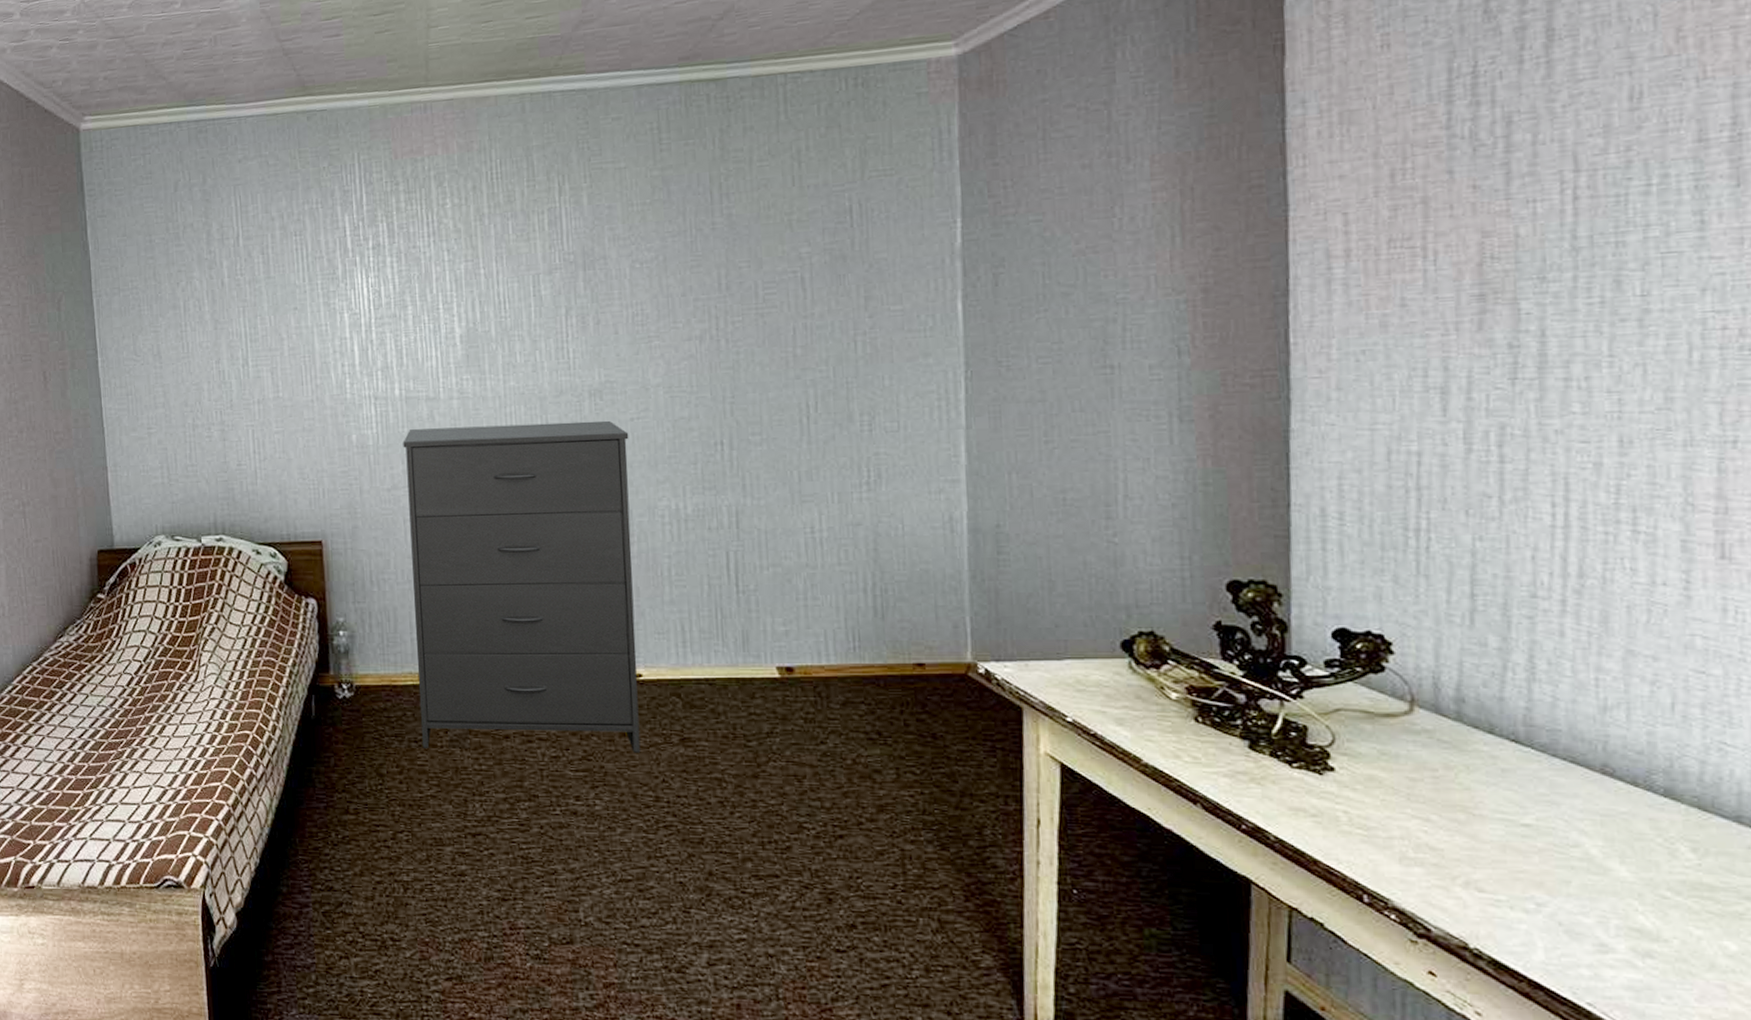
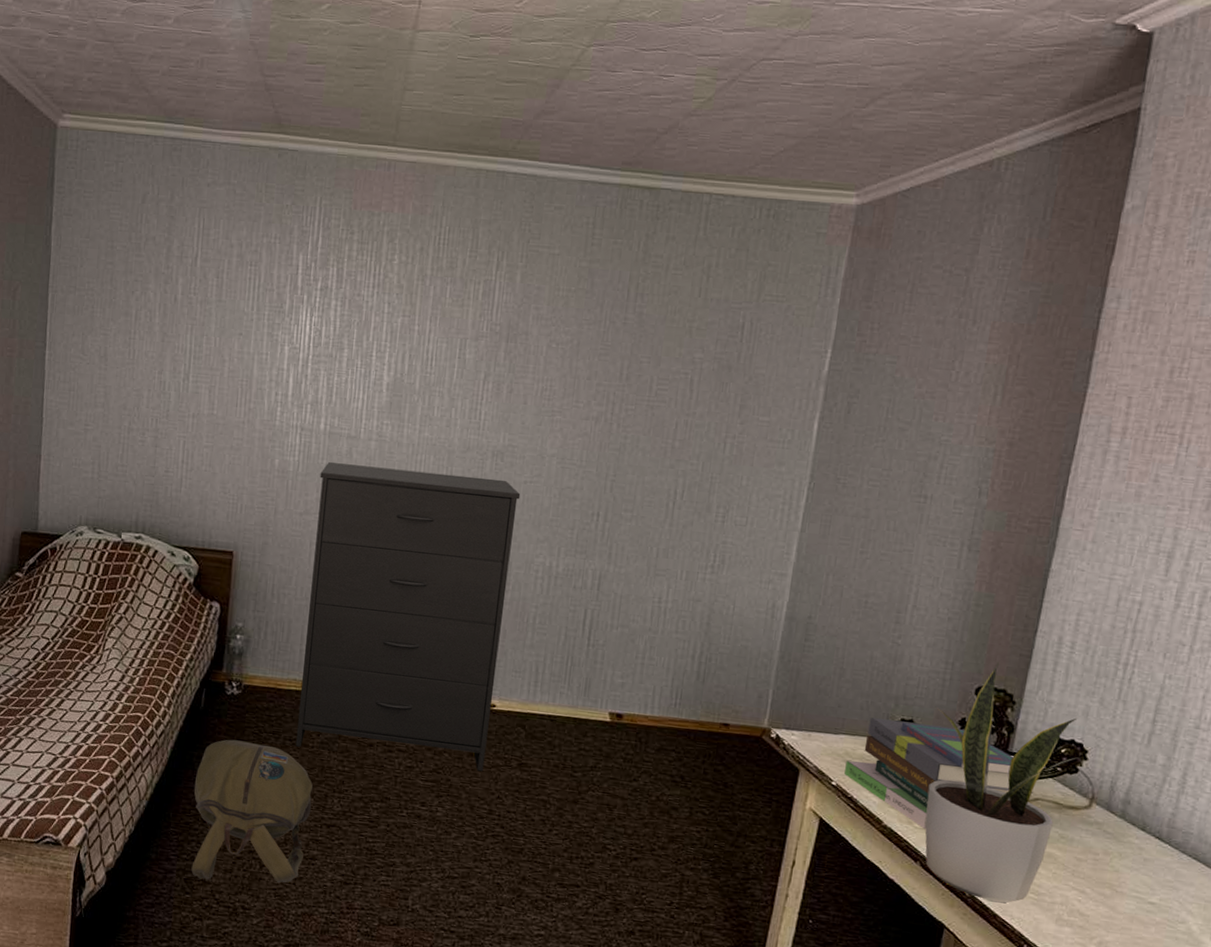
backpack: none [317,748,452,911] -> present [191,739,313,883]
books: none [1079,634,1331,764] -> present [844,717,1033,830]
potted plant: none [1178,546,1385,845] -> present [924,660,1082,903]

